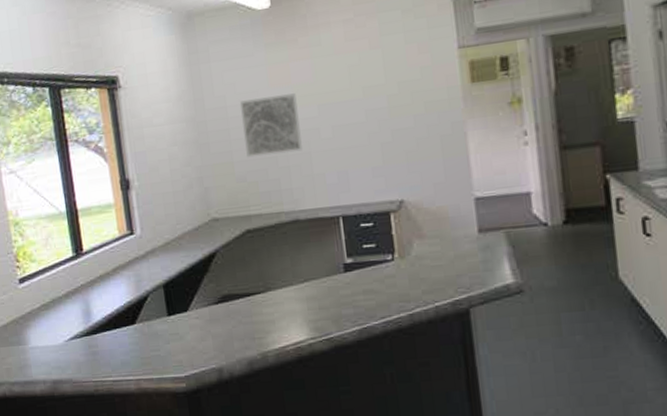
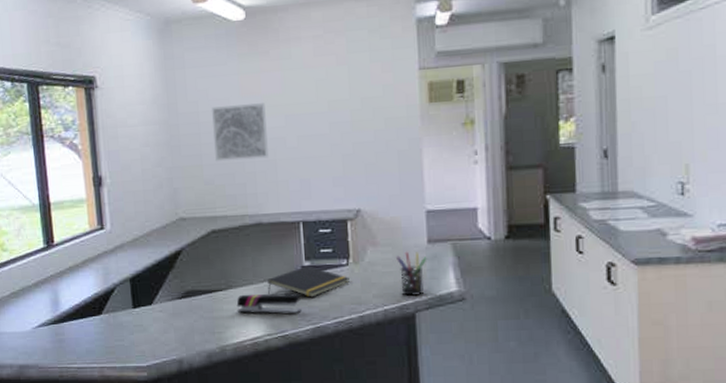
stapler: none [276,292,346,317] -> present [236,293,302,315]
notepad: none [308,263,396,297] -> present [267,266,350,298]
pen holder: none [445,242,479,291] -> present [396,251,427,296]

